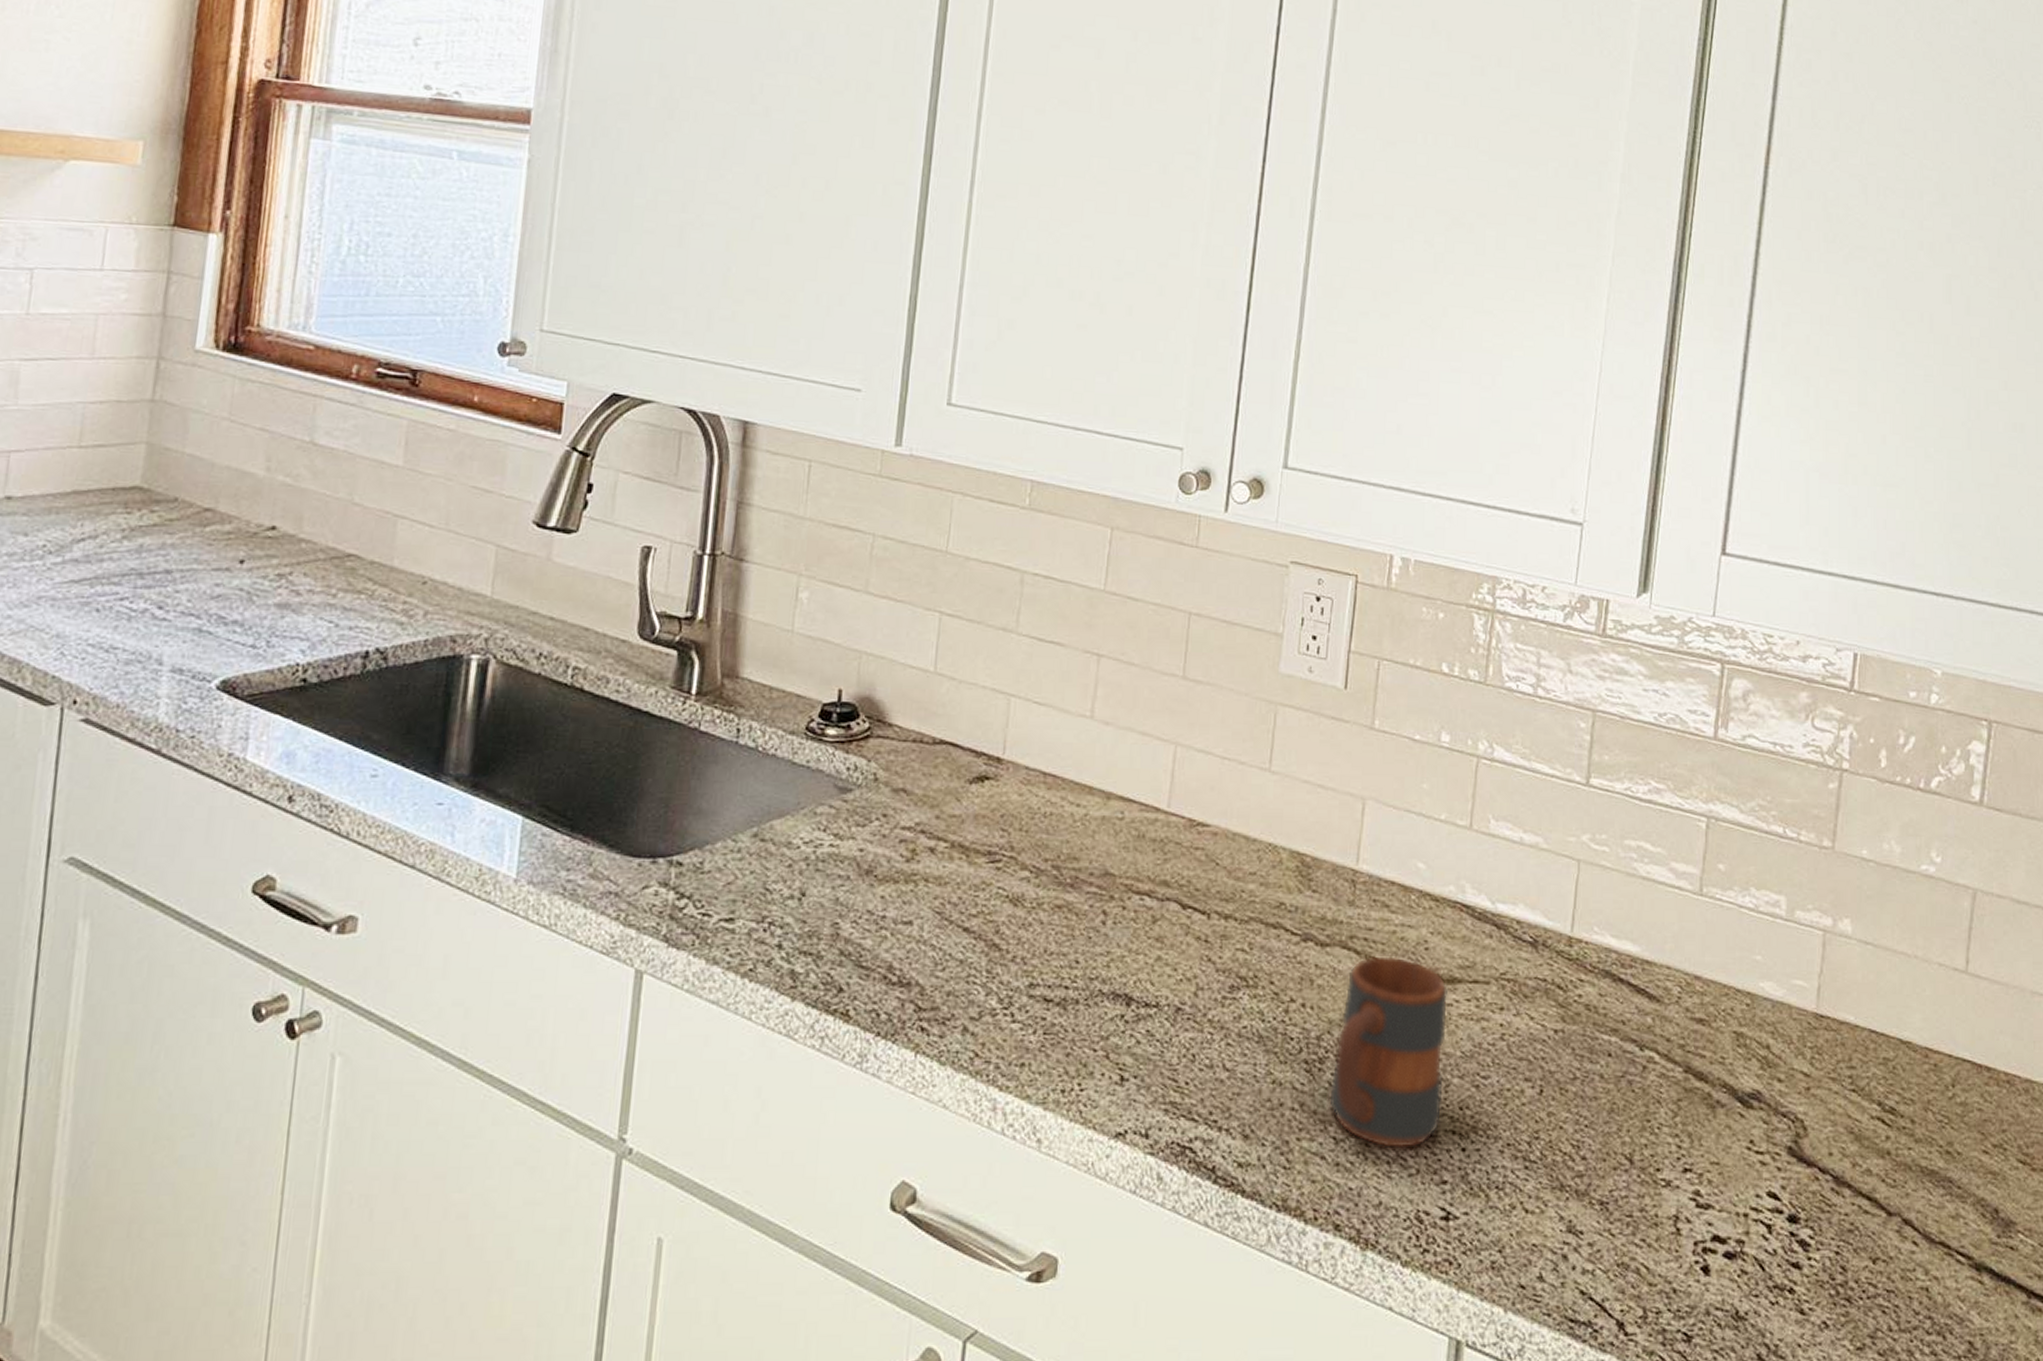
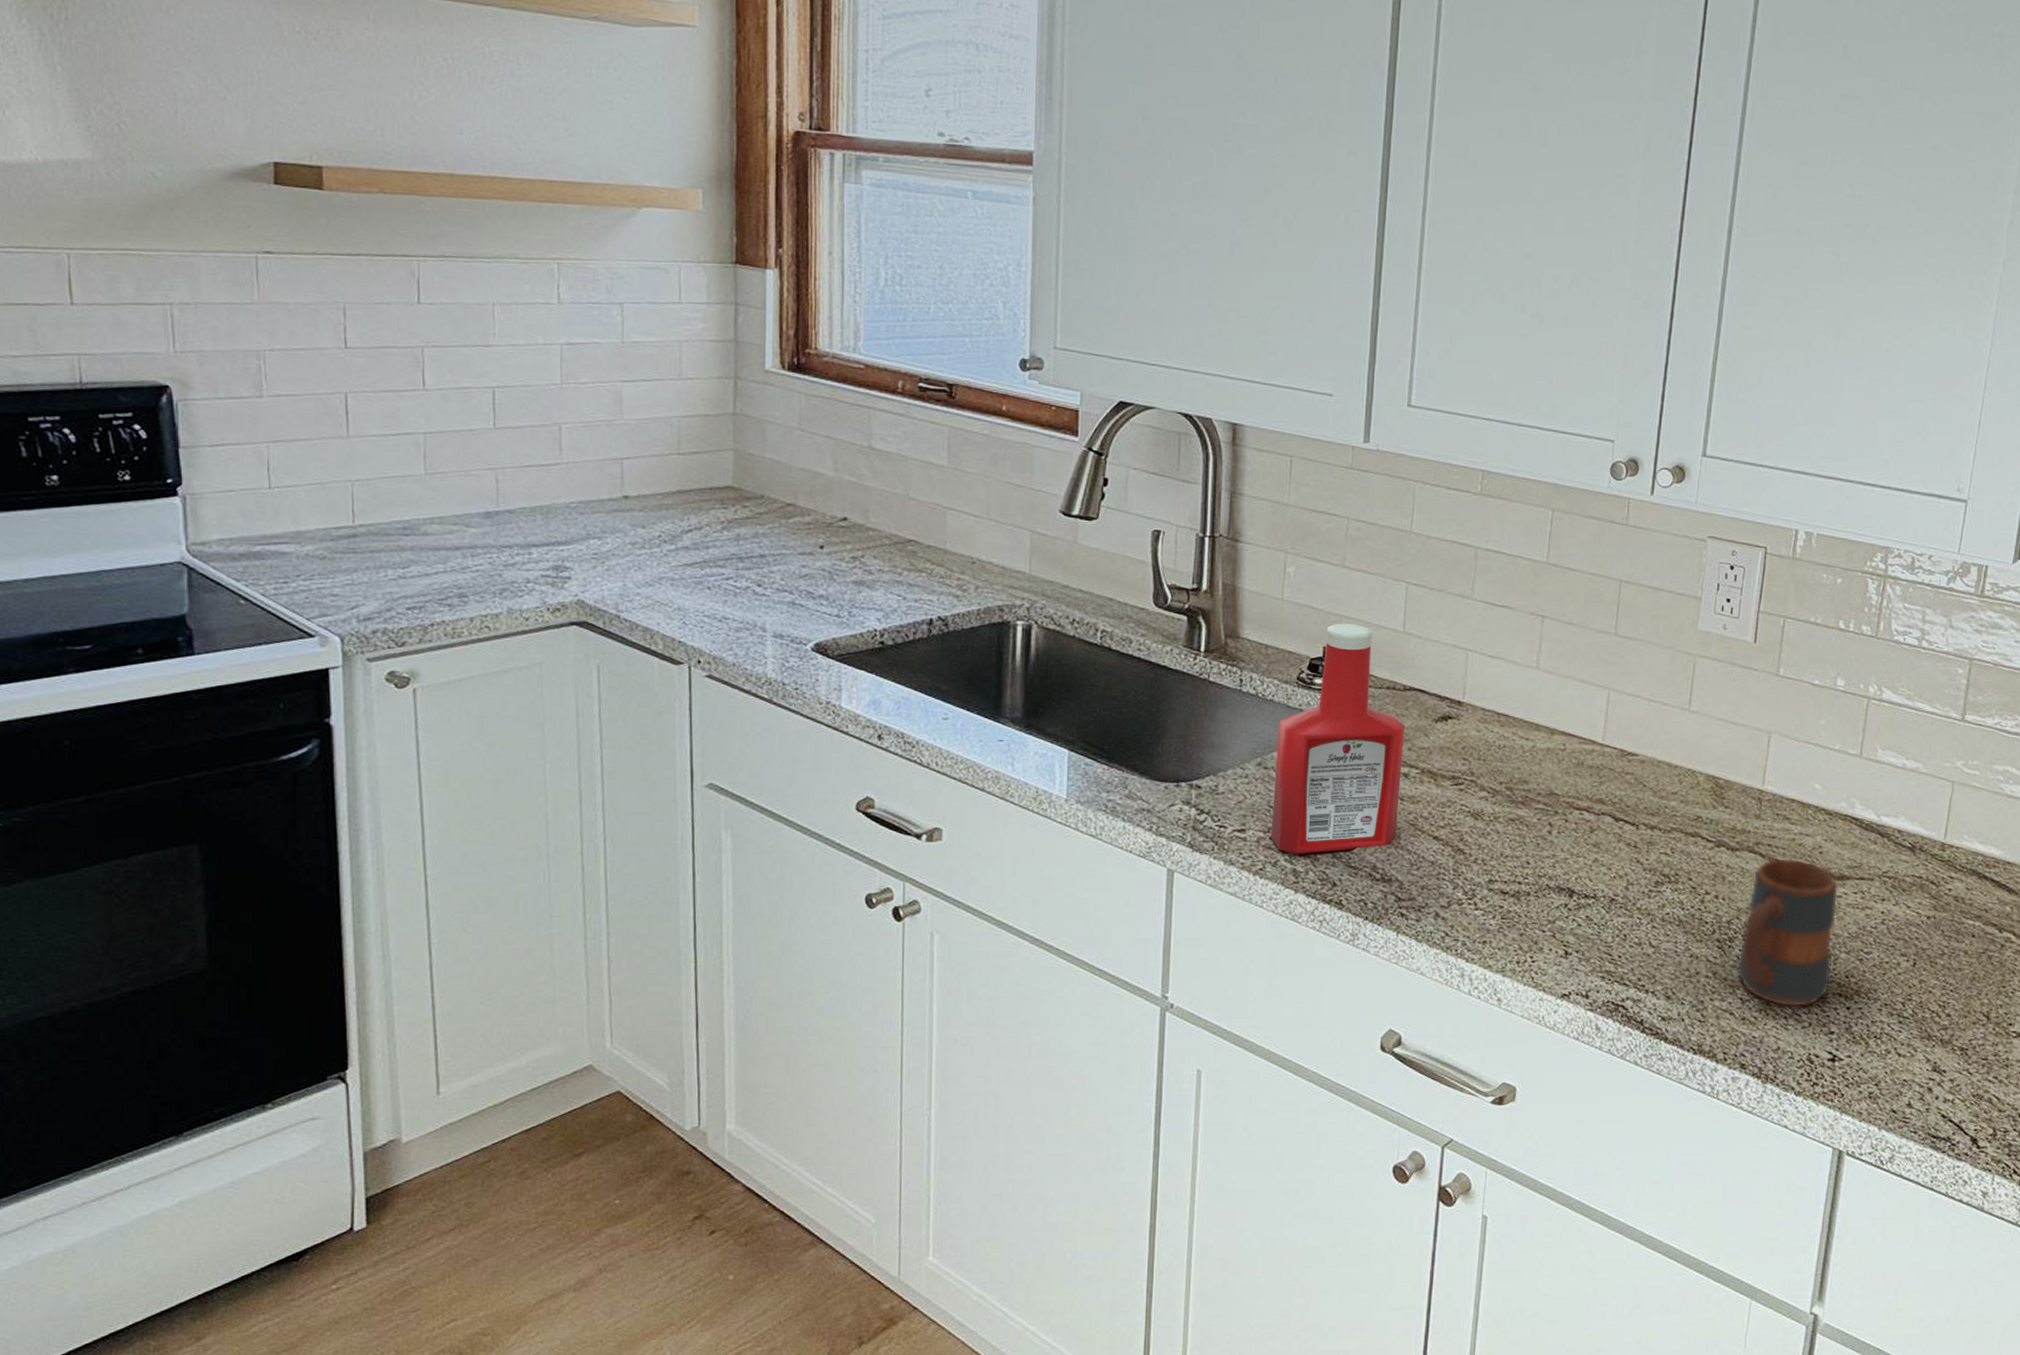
ketchup bottle: none [764,661,933,950] -> present [1270,623,1405,854]

